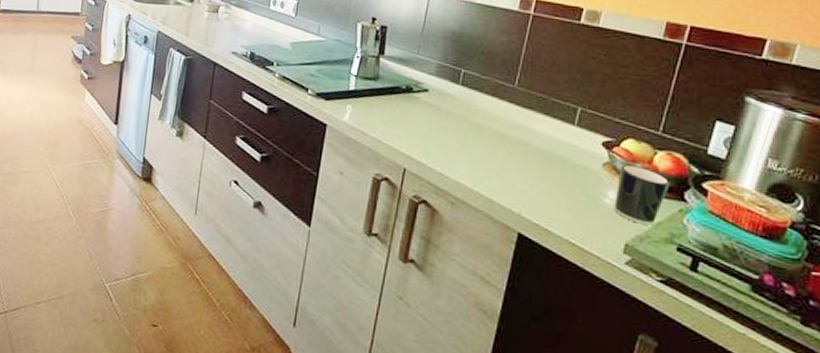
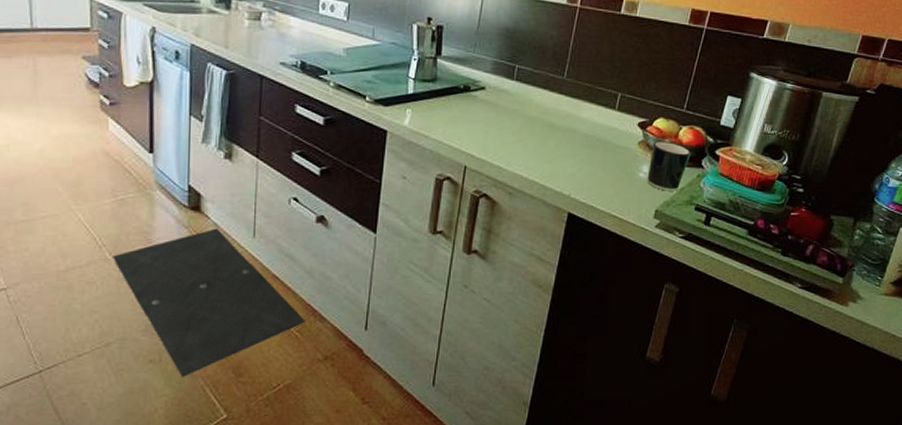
door mat: none [75,200,236,342] -> present [113,228,306,377]

